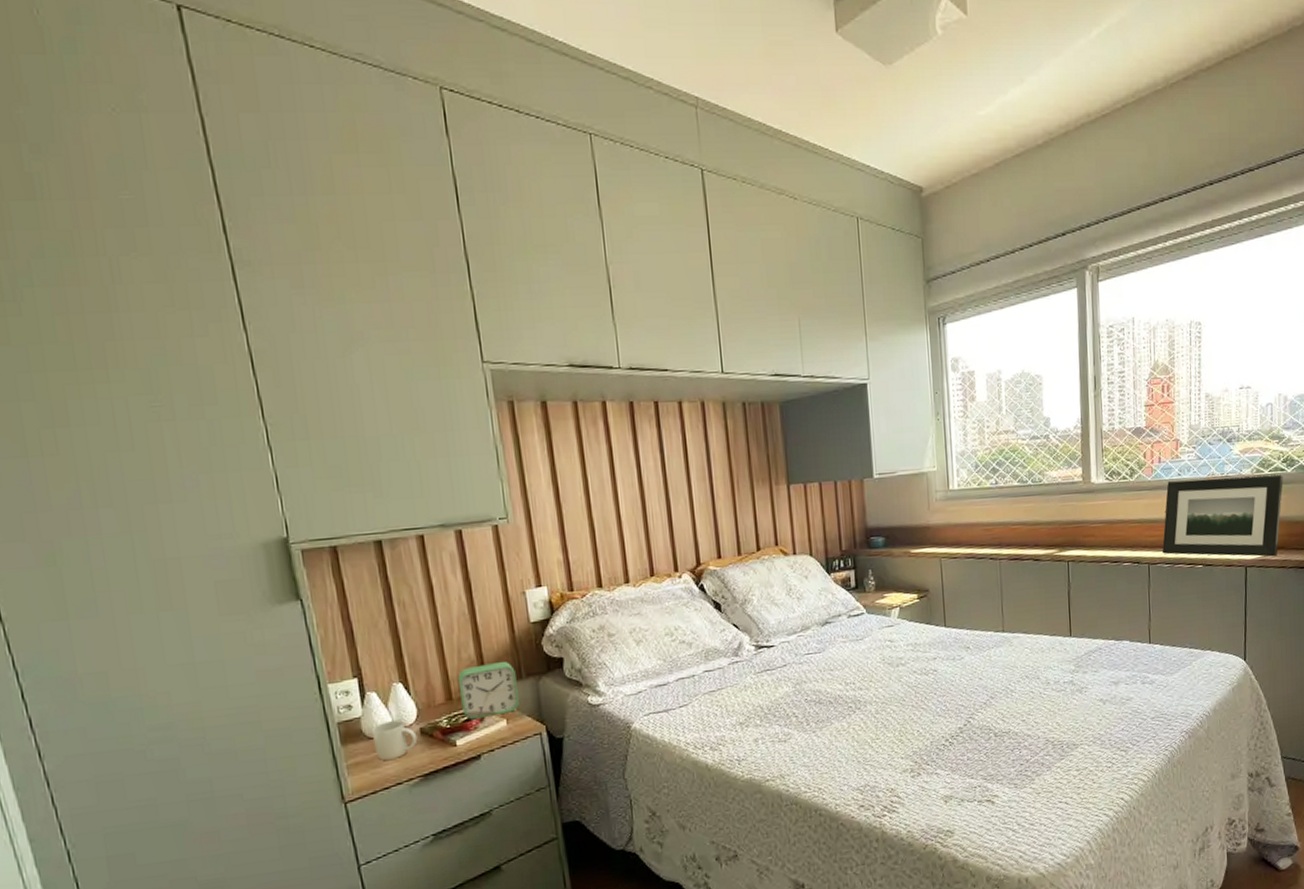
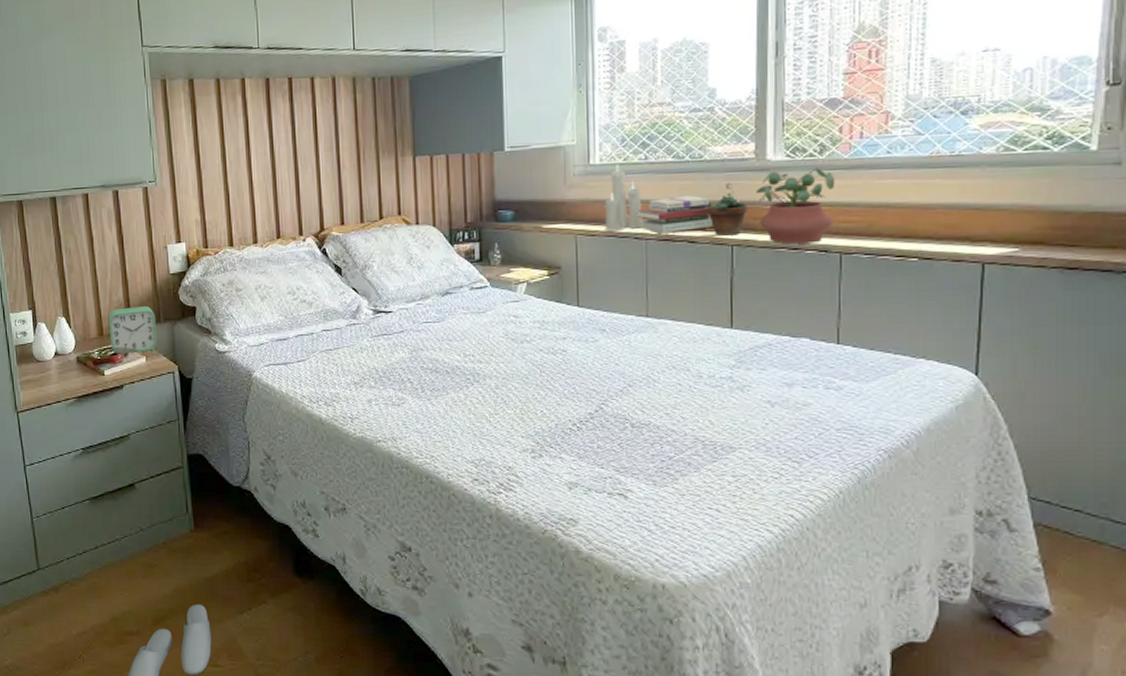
mug: present [371,719,418,762] -> none [40,347,75,382]
candle: none [964,489,996,553] -> present [604,164,643,231]
books: none [990,517,1052,554] -> present [636,196,712,234]
succulent plant: none [1046,505,1079,553] -> present [705,183,748,236]
potted plant: none [1084,489,1143,558] -> present [756,168,836,244]
picture frame: present [1162,475,1283,557] -> none [861,155,1046,253]

